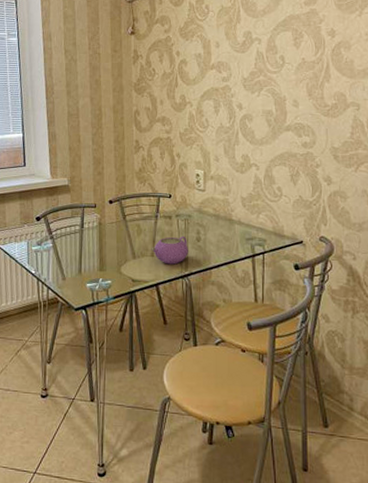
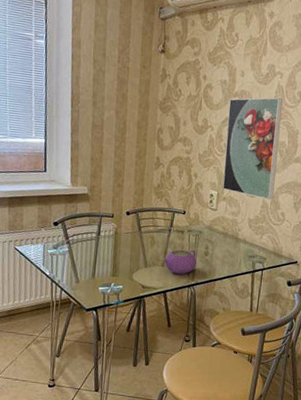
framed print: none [207,65,266,174] -> present [222,97,284,200]

